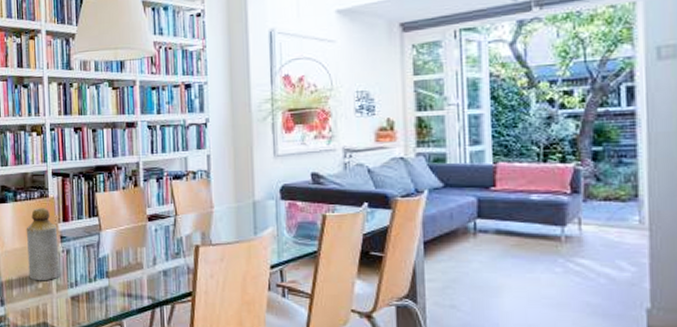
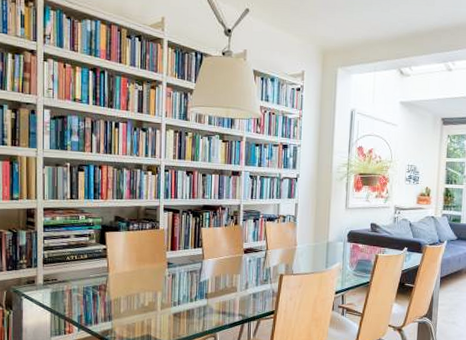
bottle: present [26,208,60,281] -> none [136,237,166,300]

